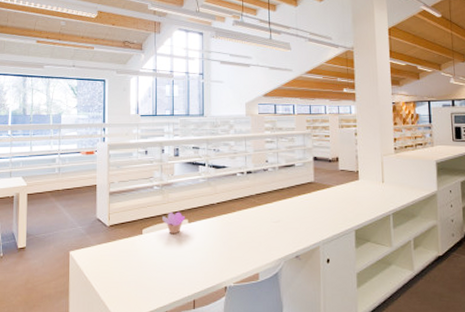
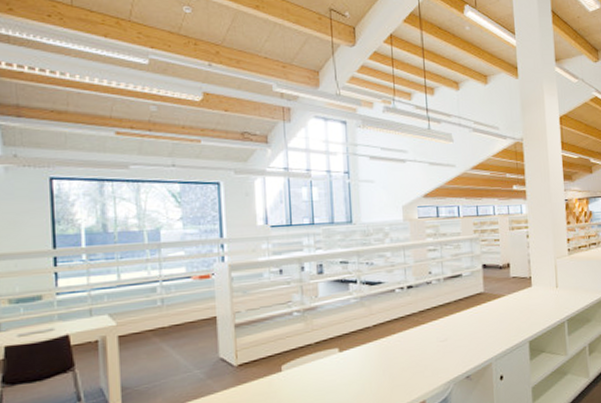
succulent plant: present [162,211,186,233] -> none [306,339,336,367]

